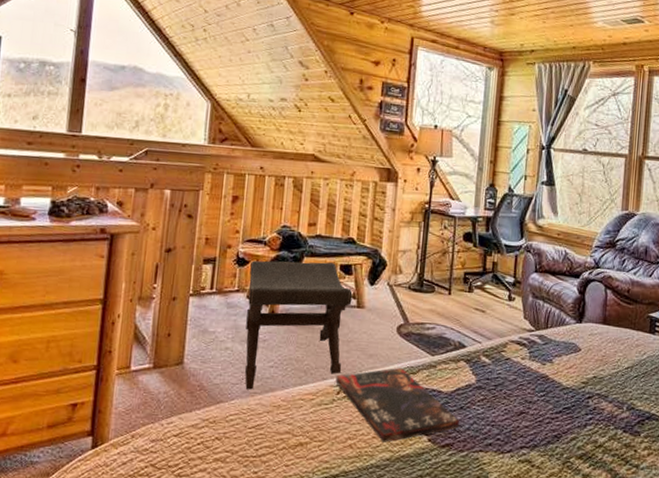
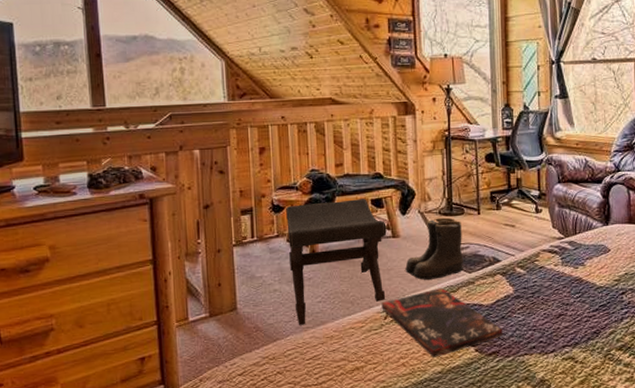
boots: none [365,293,431,358] -> present [404,217,464,280]

